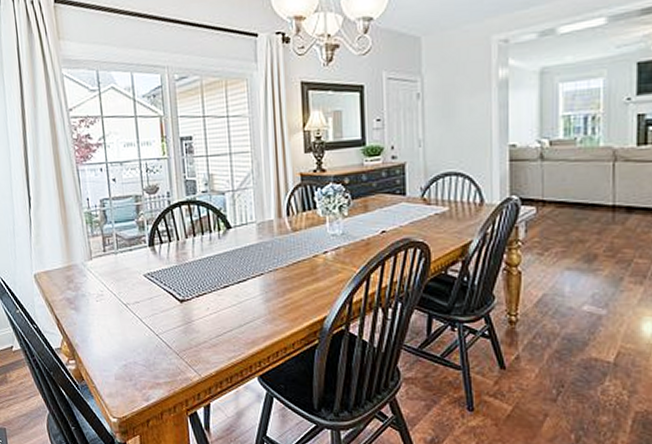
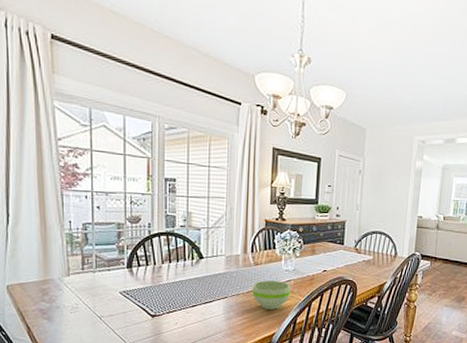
bowl: none [292,249,342,287] -> present [252,280,291,310]

